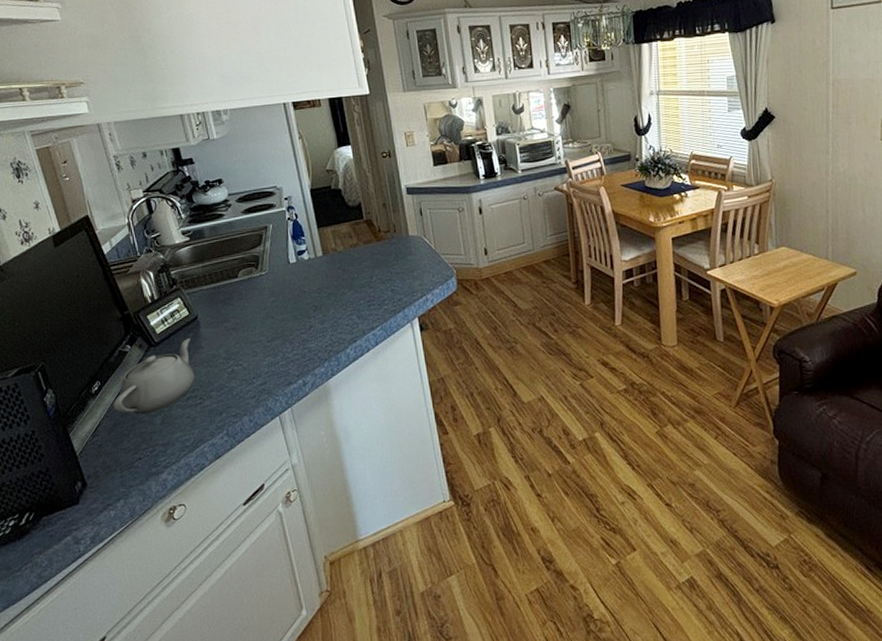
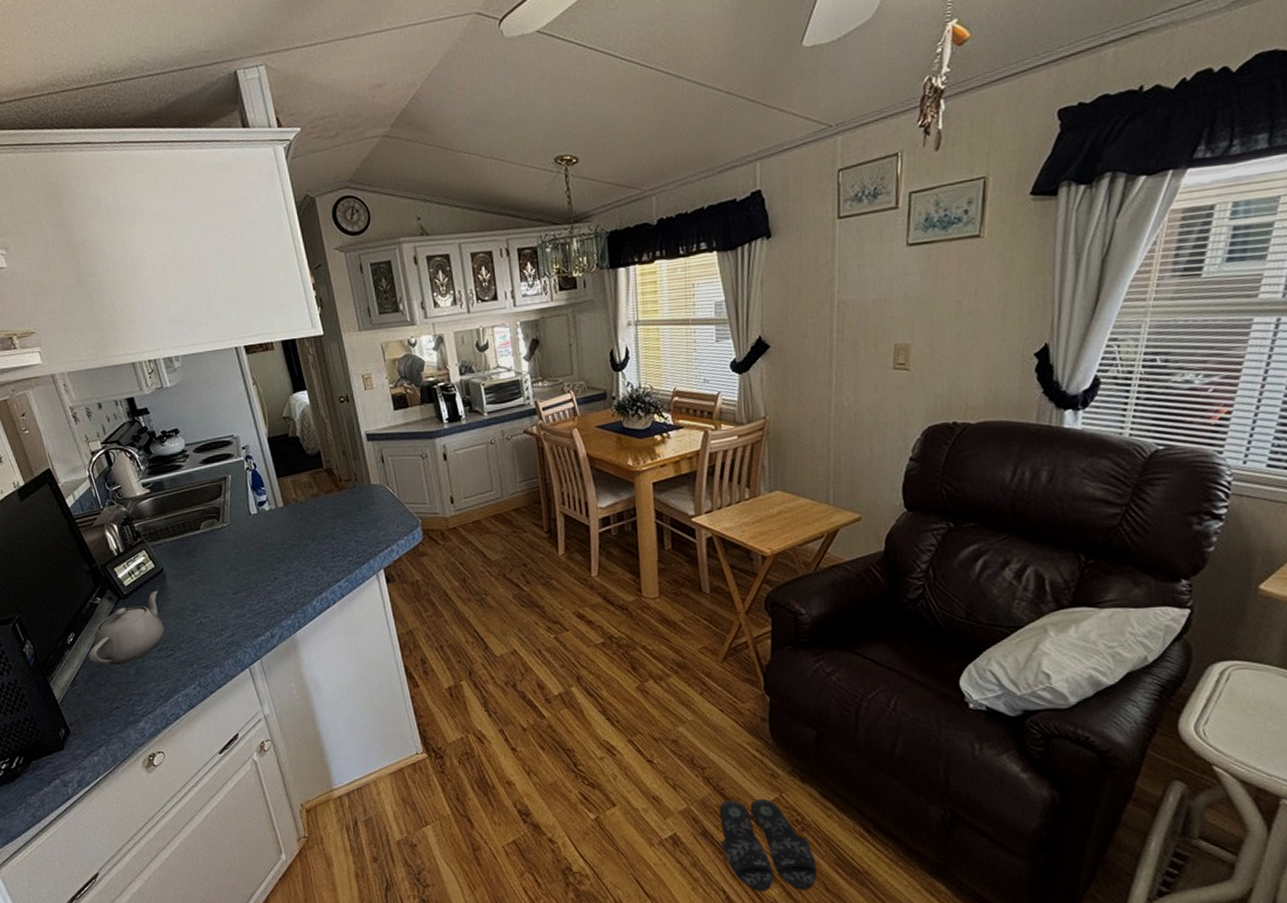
slippers: none [734,539,824,633] -> present [720,798,817,891]

